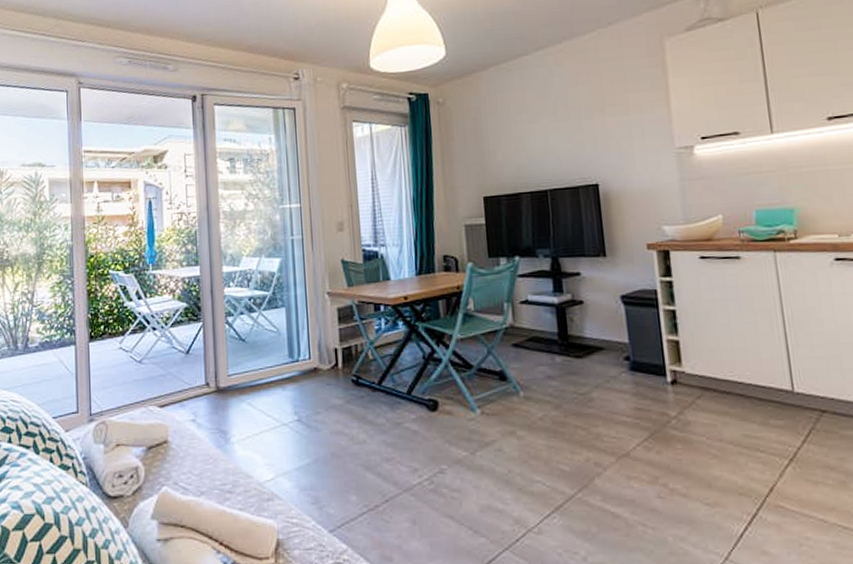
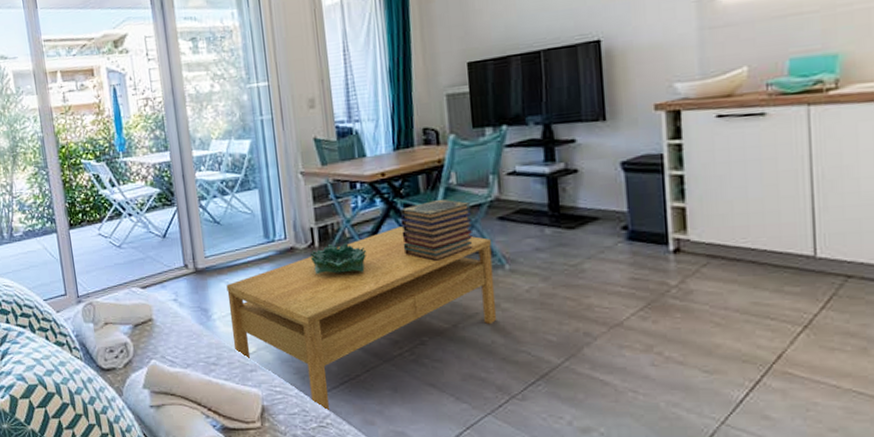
coffee table: none [247,350,513,544] -> present [226,226,497,410]
decorative bowl: none [333,365,388,397] -> present [309,243,366,275]
book stack: none [421,324,490,387] -> present [399,199,473,262]

